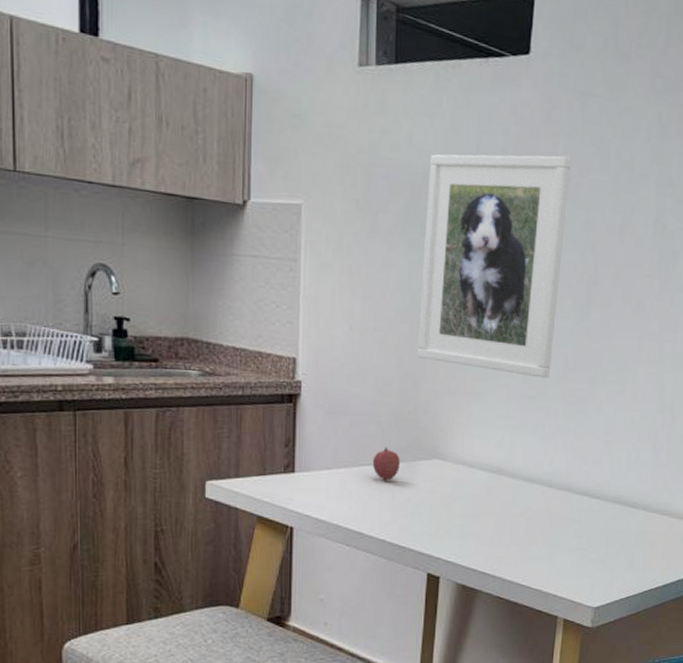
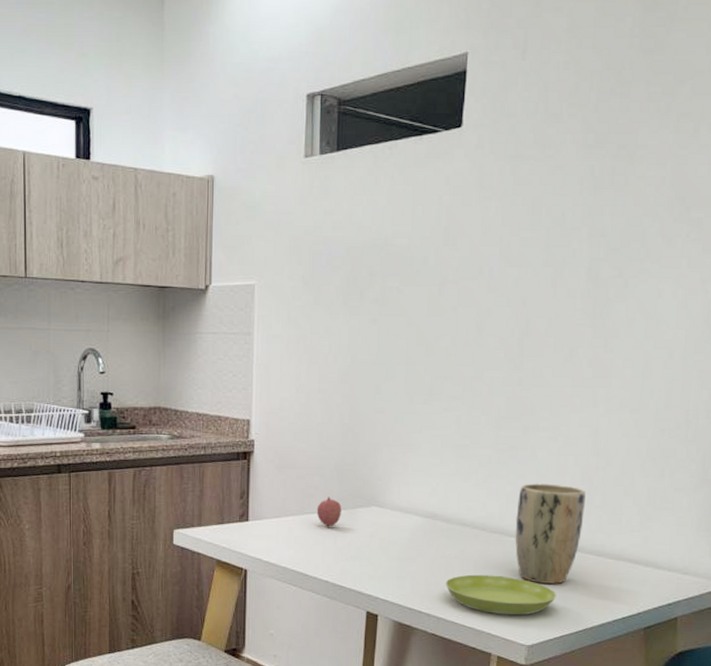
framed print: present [417,154,571,378] -> none [357,218,502,428]
saucer: none [511,533,622,576] -> present [445,574,556,616]
plant pot: none [582,438,652,543] -> present [515,483,586,584]

